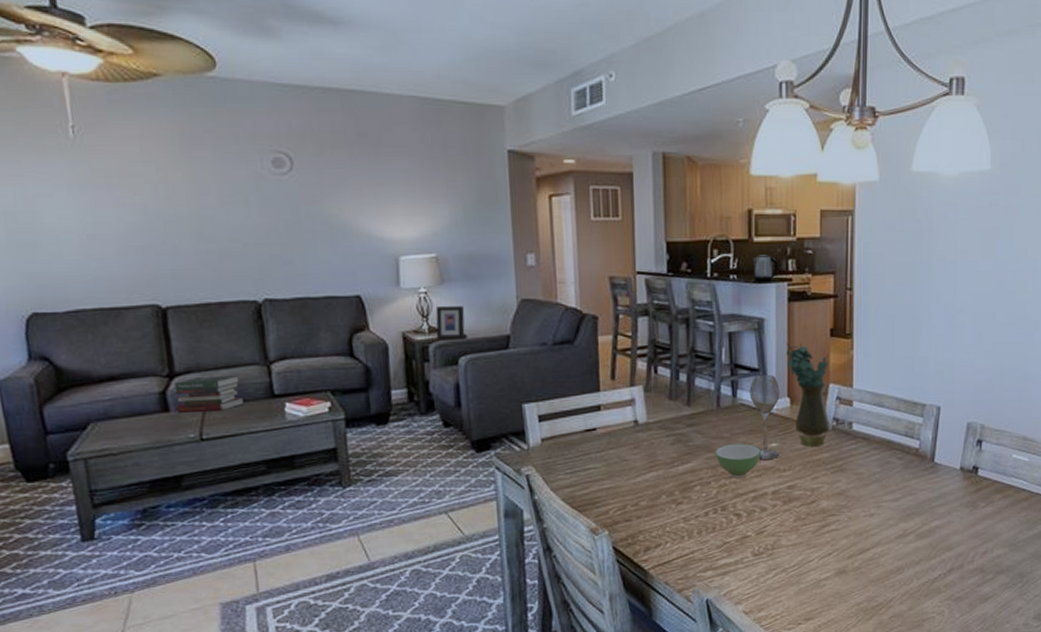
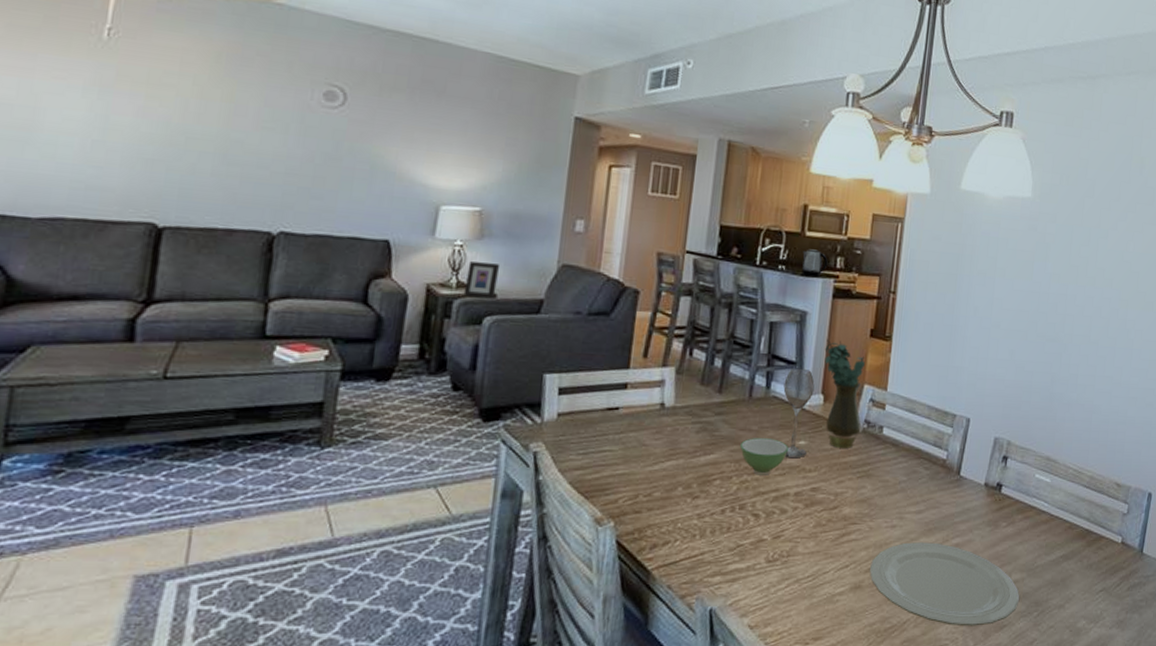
books: present [174,375,245,413] -> none [143,306,229,348]
plate: none [853,526,1004,600] -> present [870,542,1020,626]

